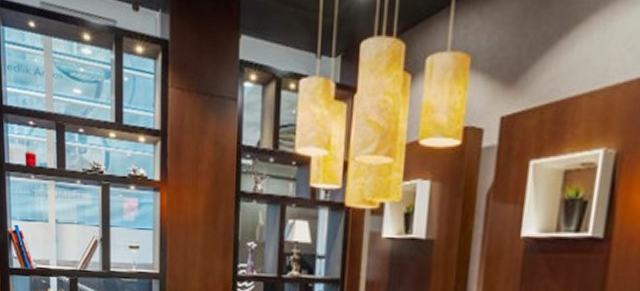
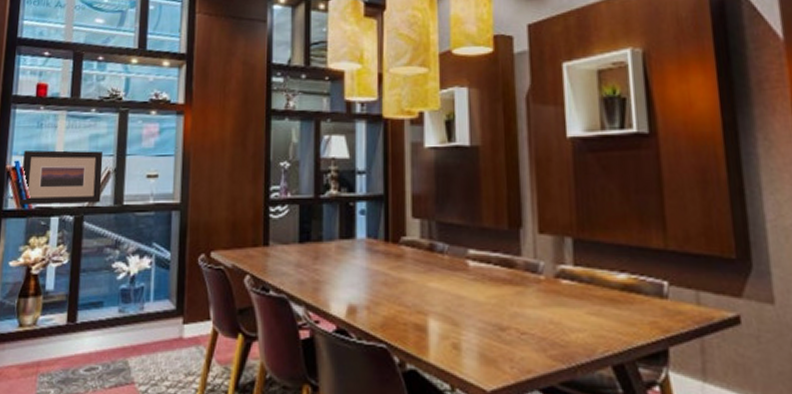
picture frame: none [21,217,91,268] -> present [18,150,103,206]

